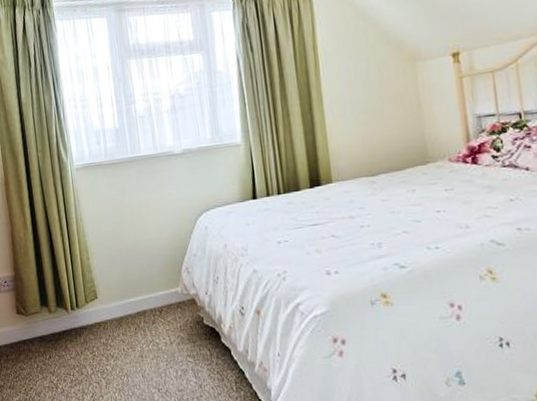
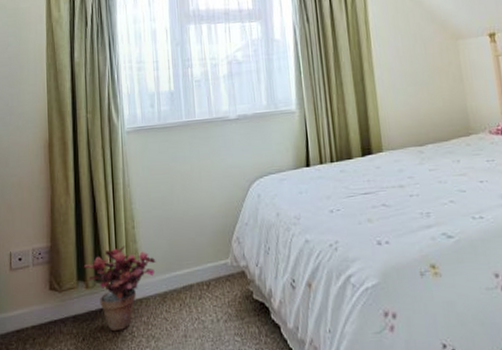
potted plant: none [46,275,111,351] -> present [84,245,156,332]

